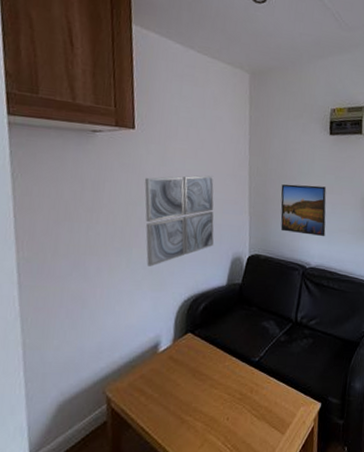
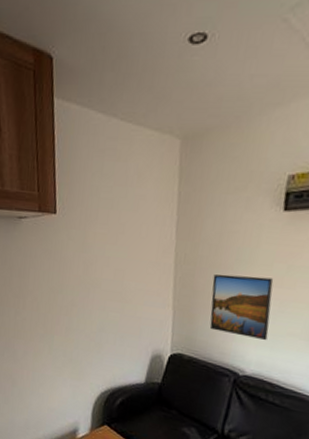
wall art: present [144,175,214,266] -> none [65,262,135,355]

